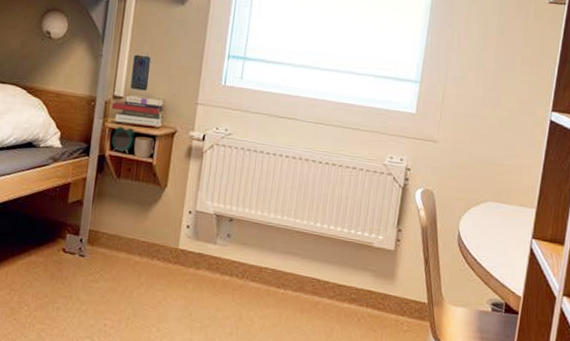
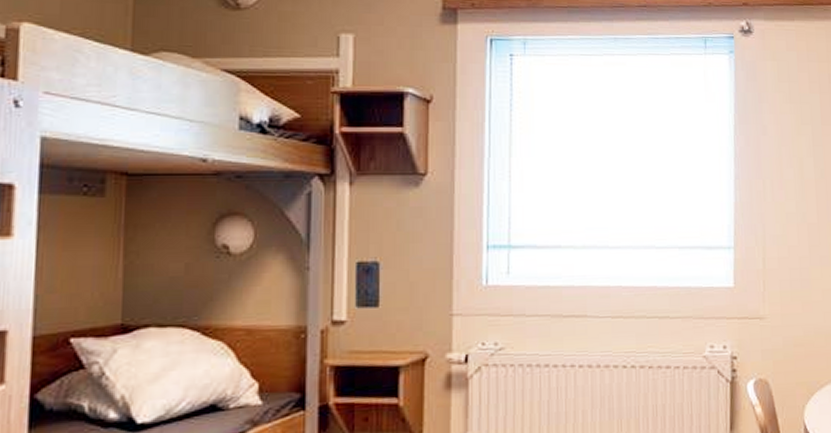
books: present [111,94,165,129] -> none [331,315,408,358]
alarm clock: present [111,123,135,154] -> none [335,356,369,398]
mug: present [133,136,156,159] -> none [368,370,401,401]

